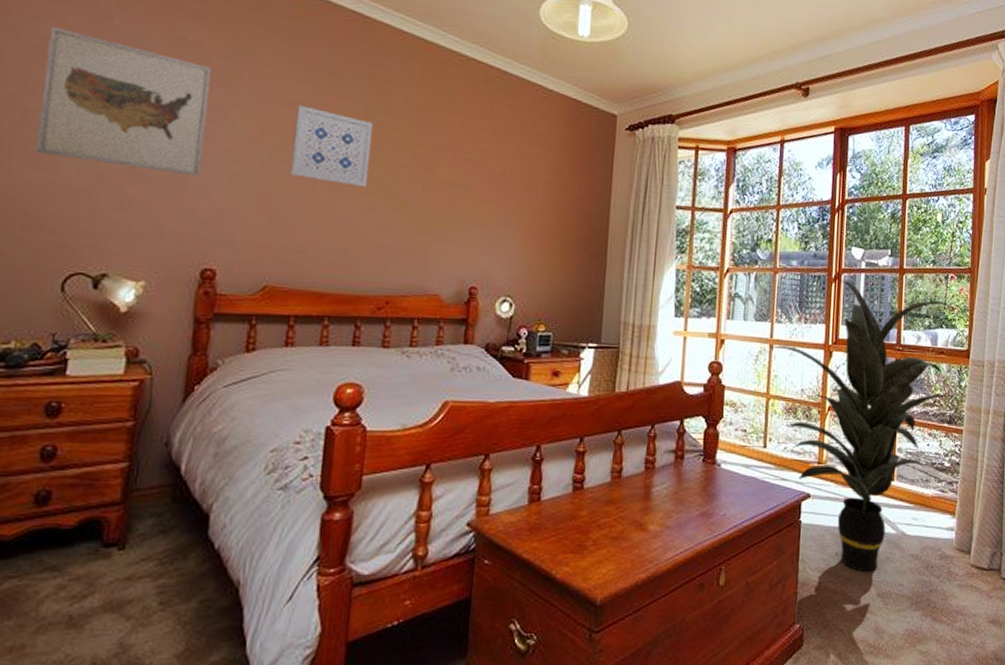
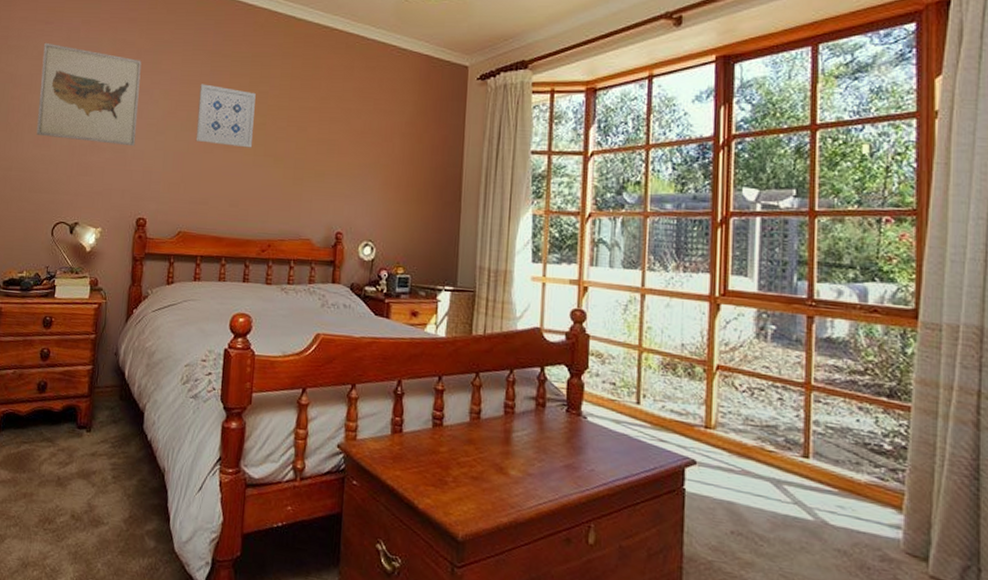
indoor plant: present [769,280,957,572] -> none [641,224,896,561]

